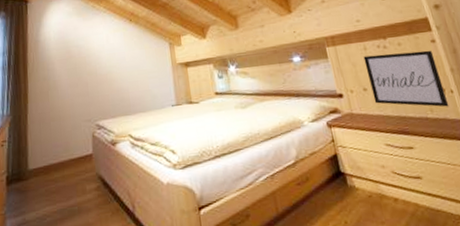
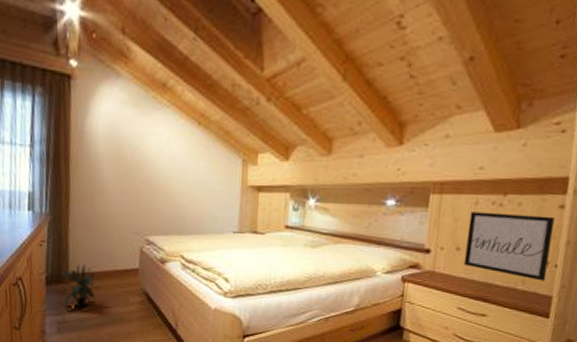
potted plant: none [20,158,58,206] -> present [60,264,101,308]

